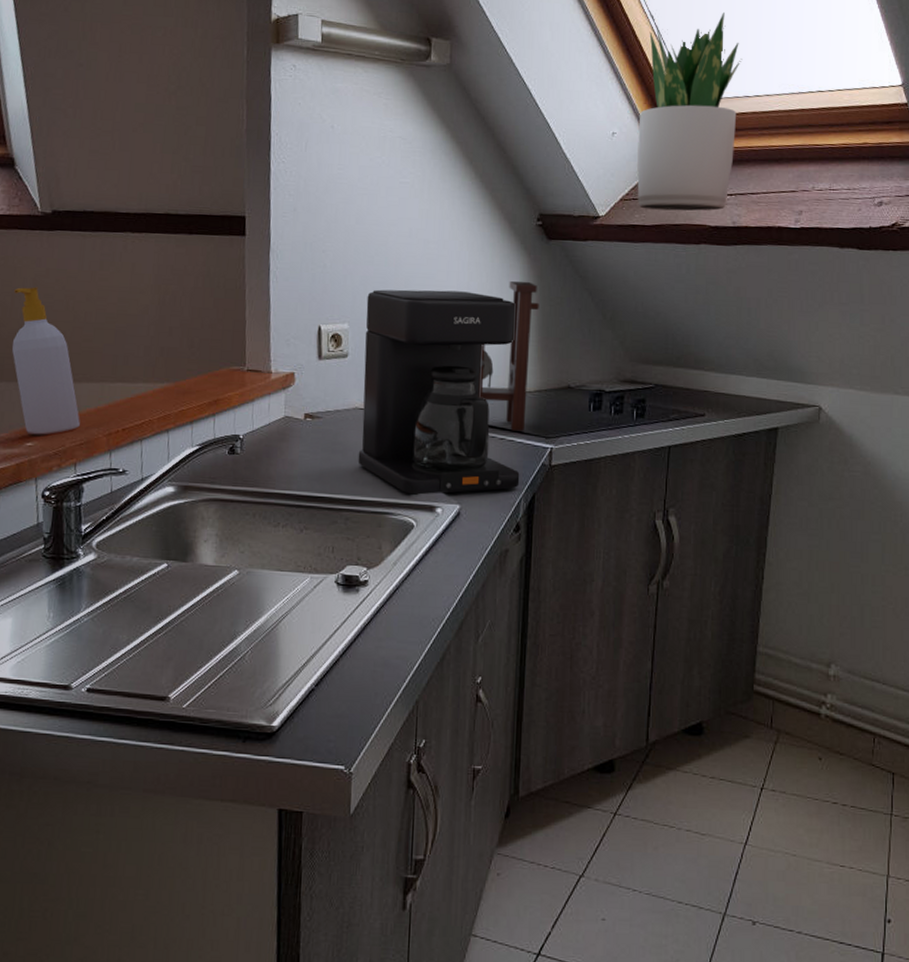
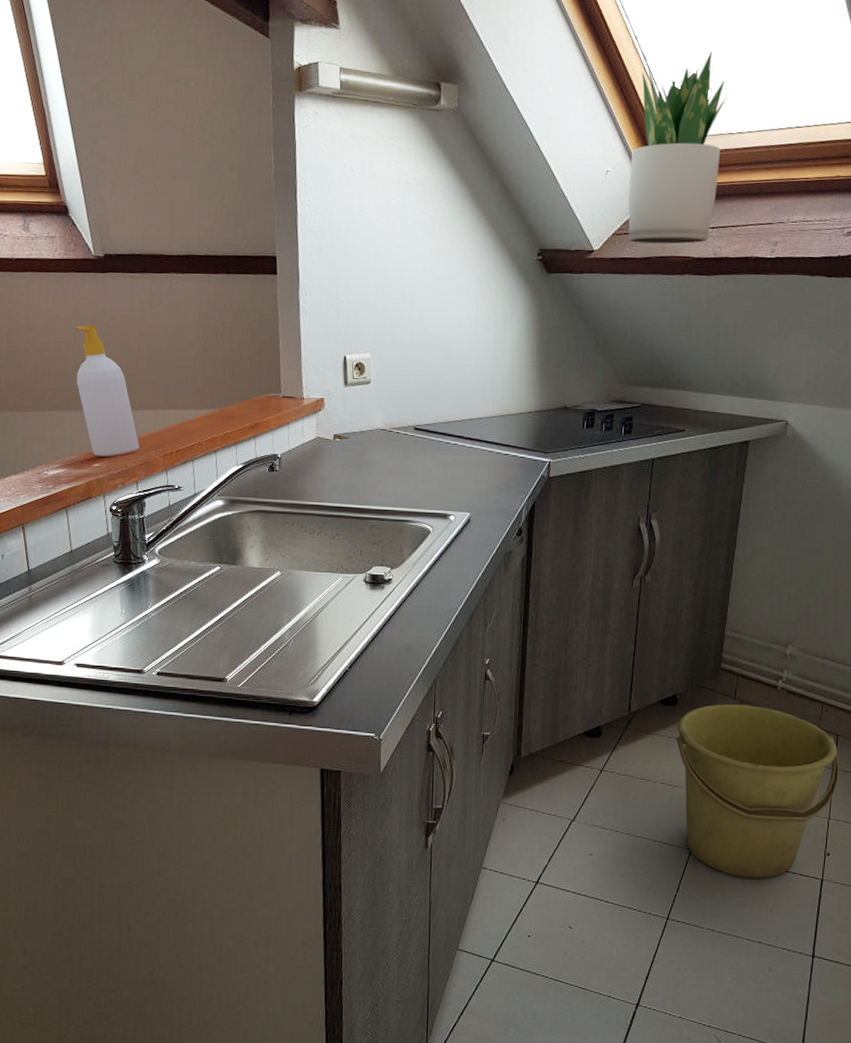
coffee maker: present [358,289,520,495] -> none [381,321,522,505]
paper towel holder: present [478,281,539,432] -> none [485,311,539,448]
bucket: none [704,734,897,951] -> present [677,704,839,879]

